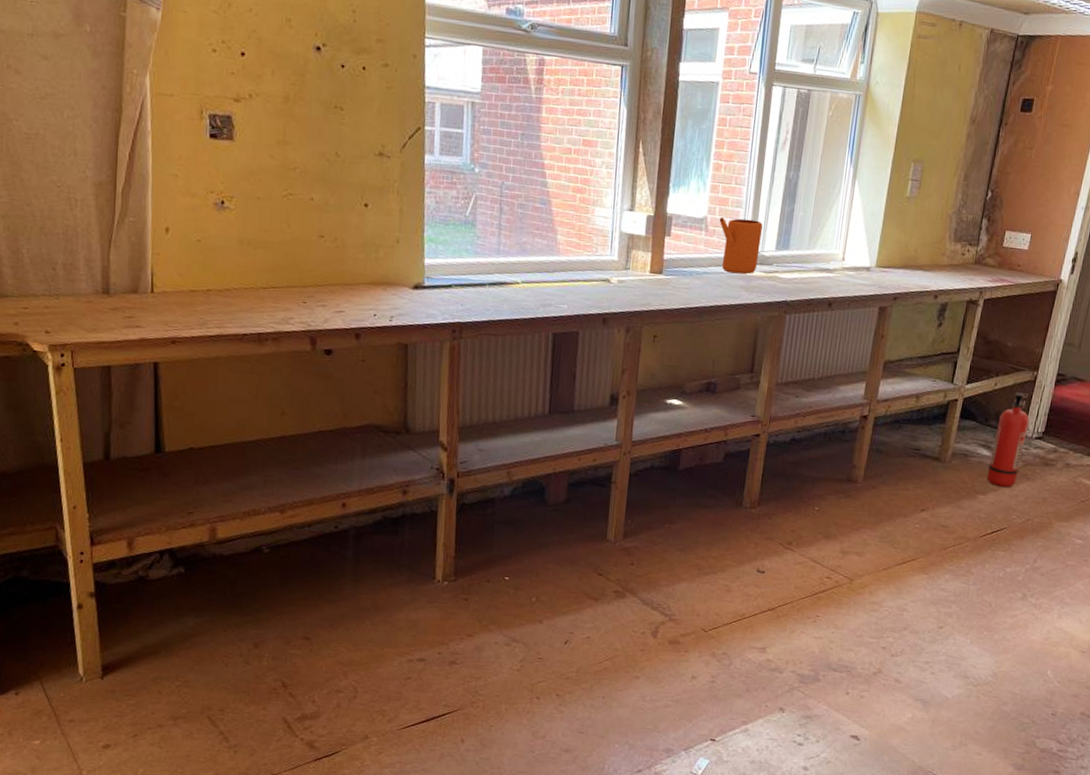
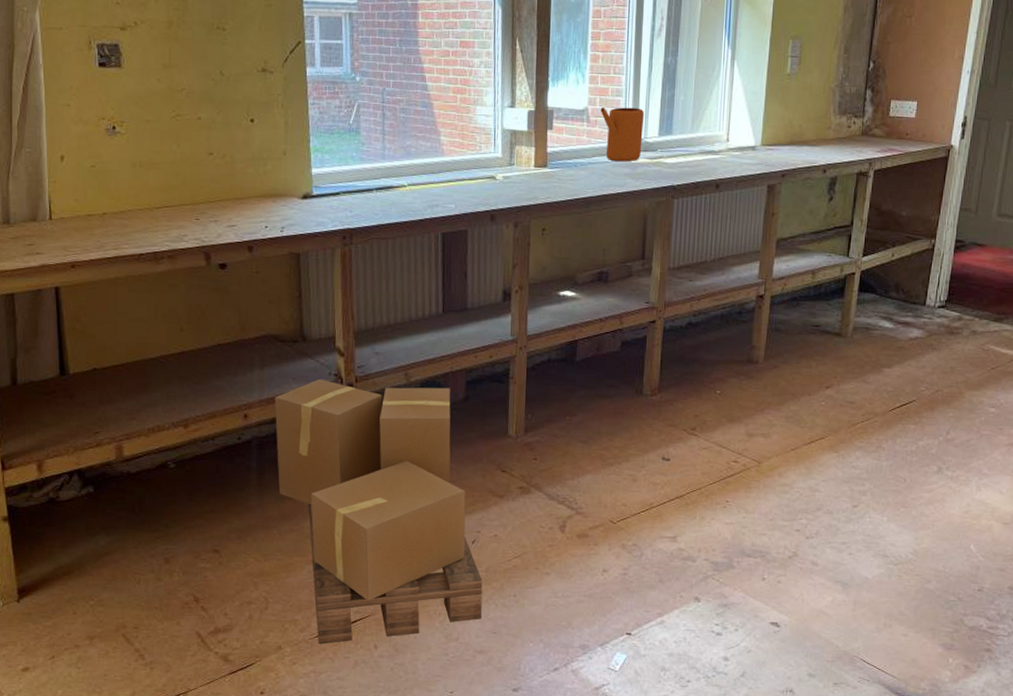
cardboard boxes: none [373,471,573,736] -> present [274,378,483,644]
fire extinguisher: present [986,391,1030,488] -> none [891,261,930,359]

